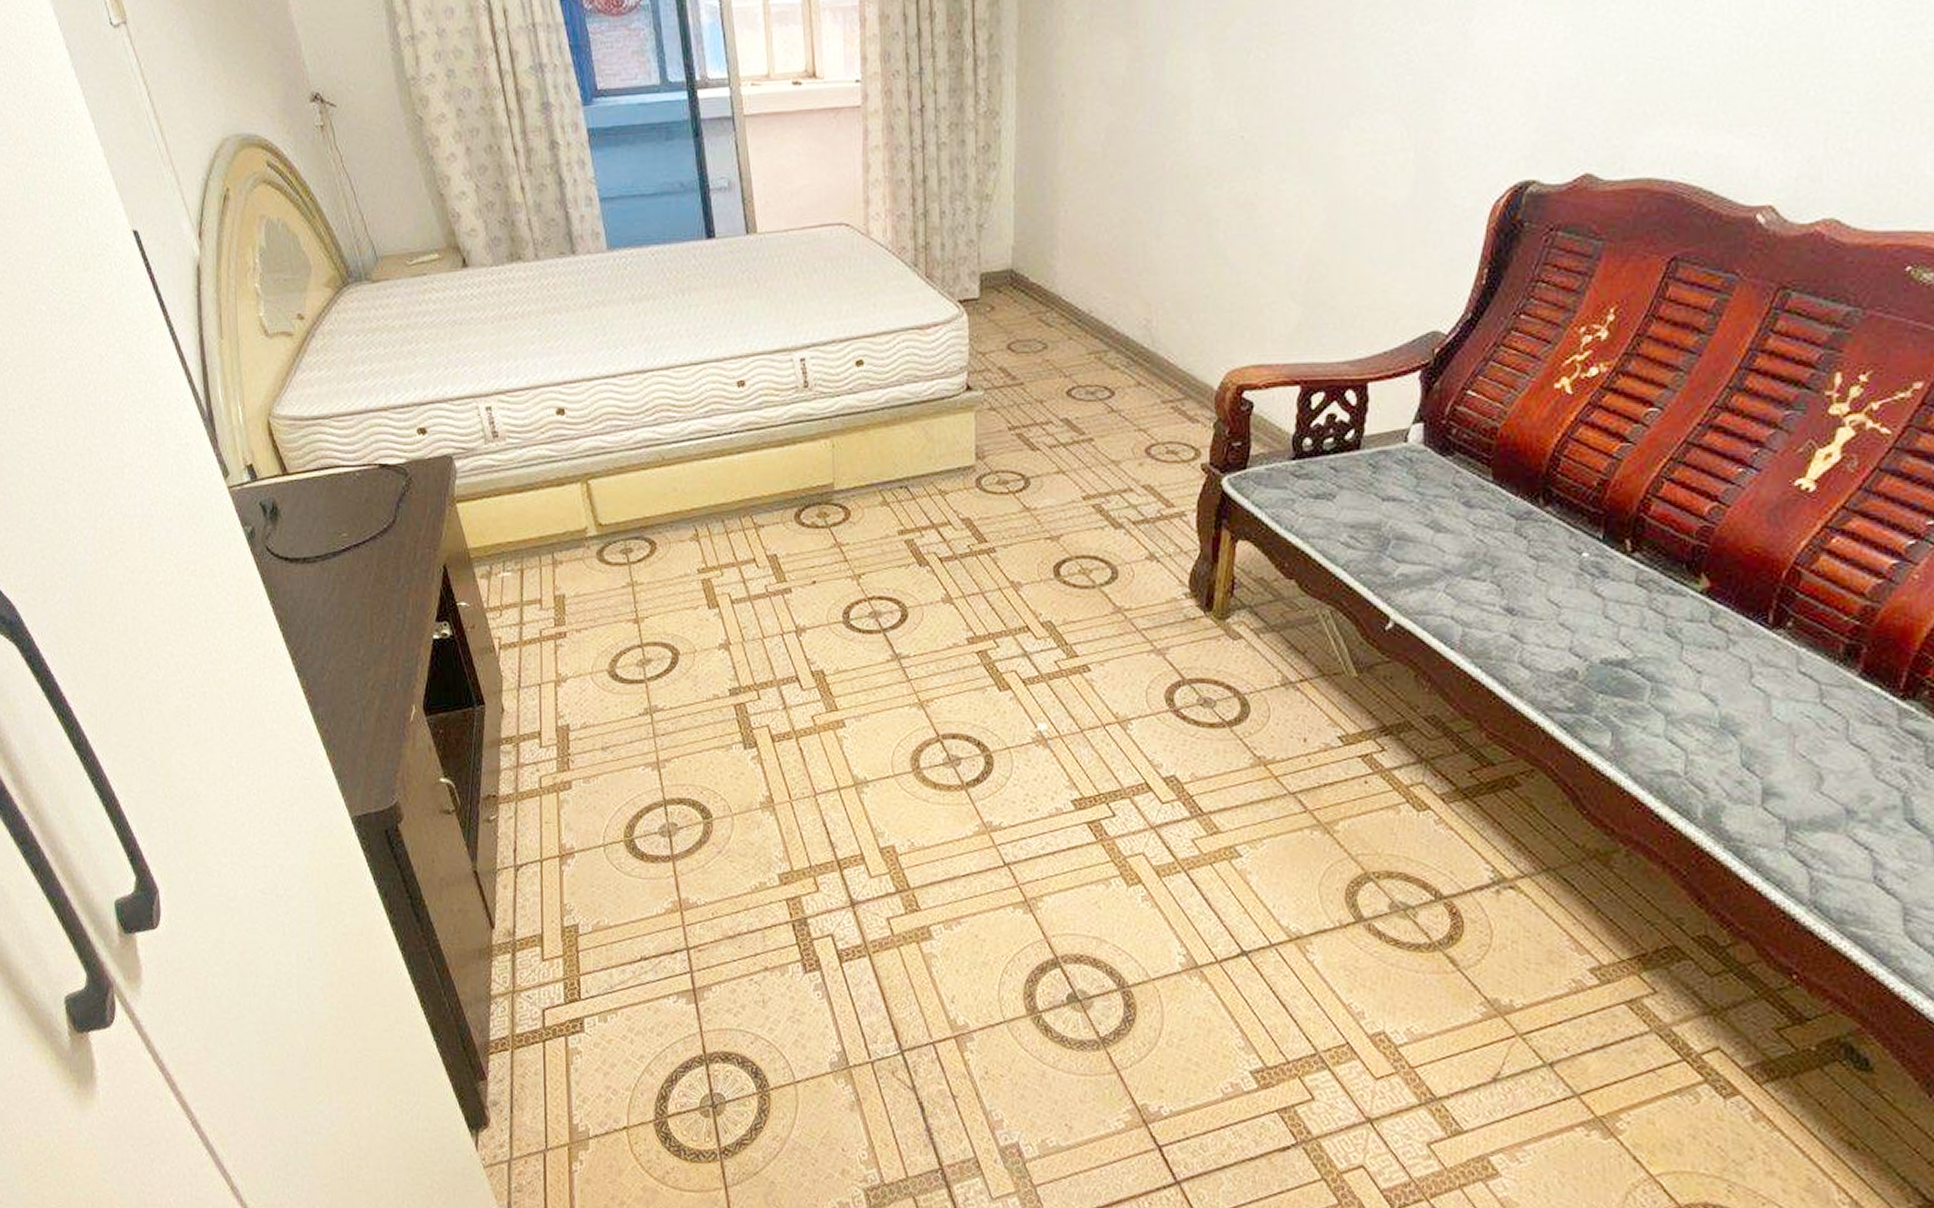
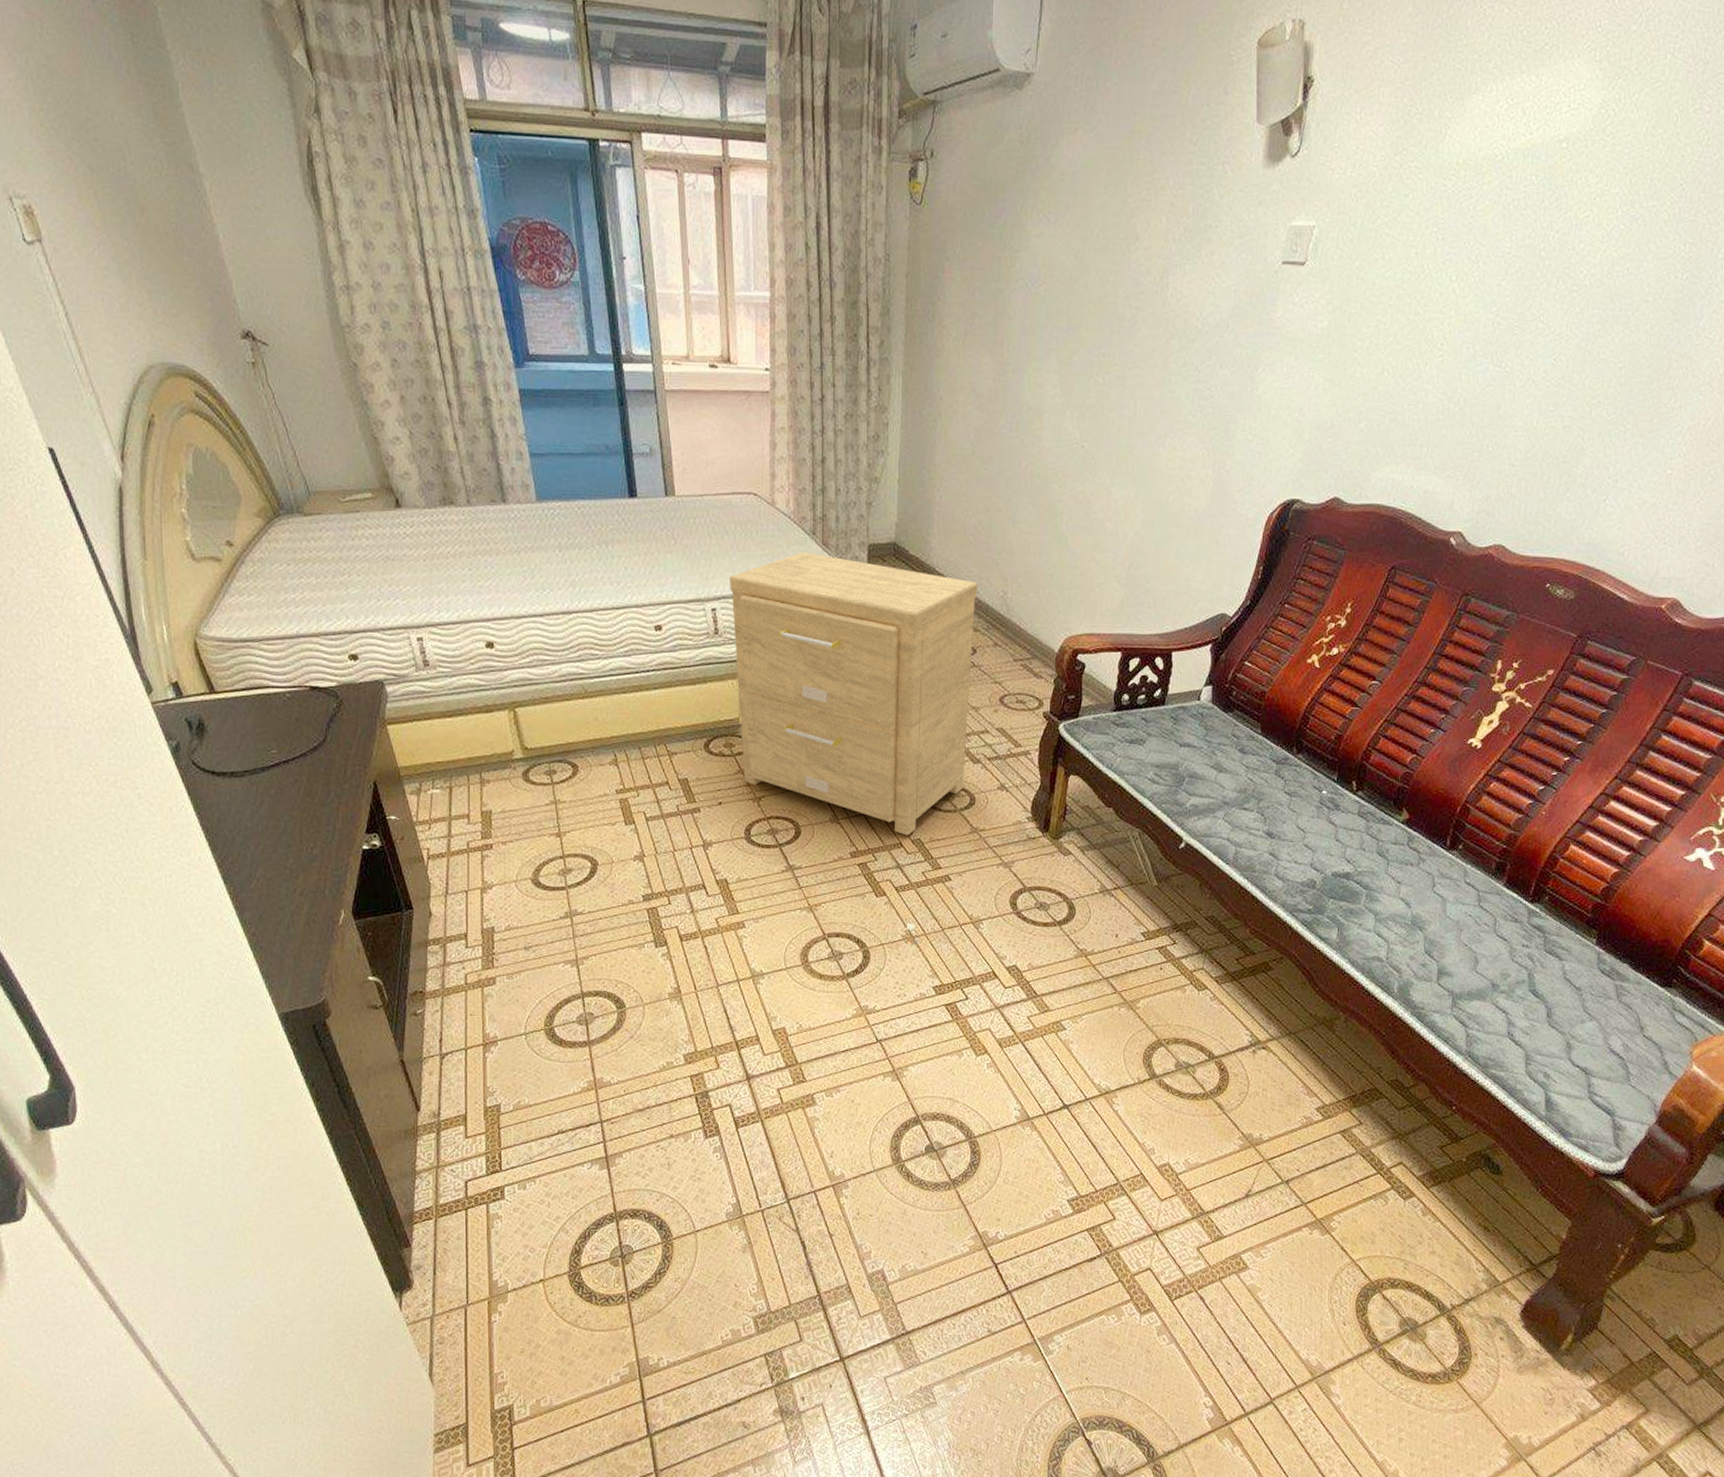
side table: none [820,287,1114,618] -> present [730,552,978,836]

